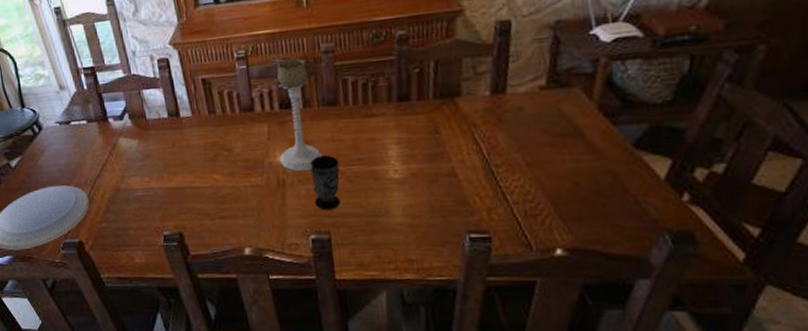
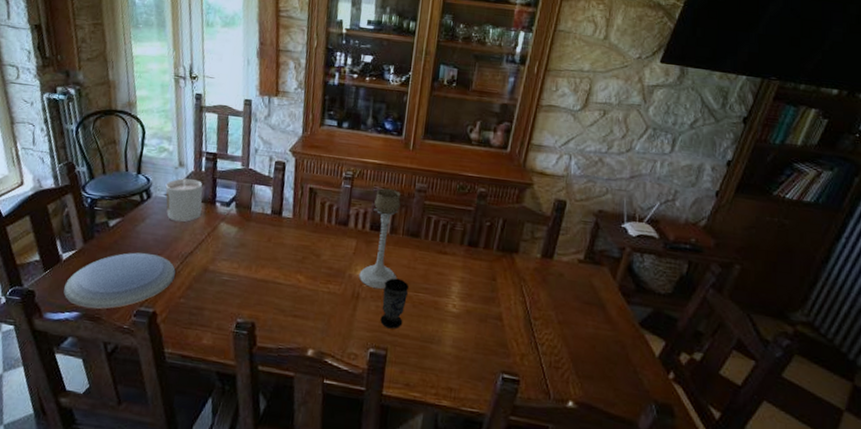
candle: none [52,100,97,148] -> present [165,178,203,222]

